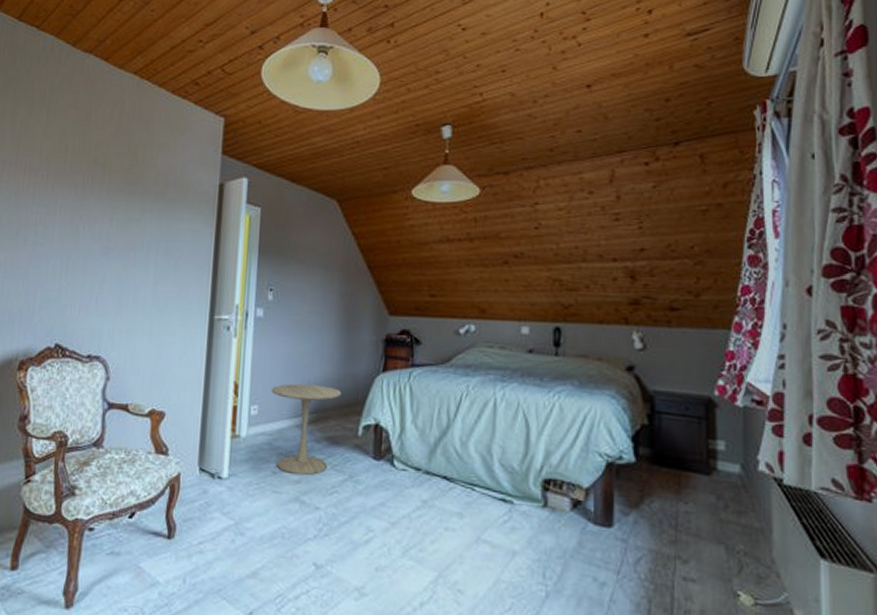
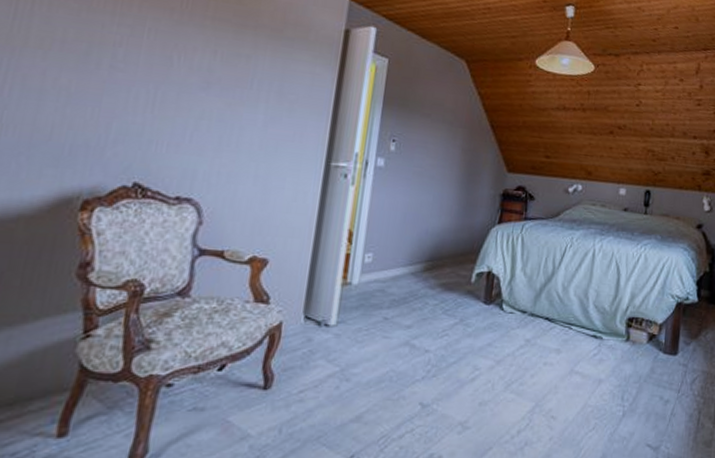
side table: present [271,384,341,475] -> none [387,232,458,321]

